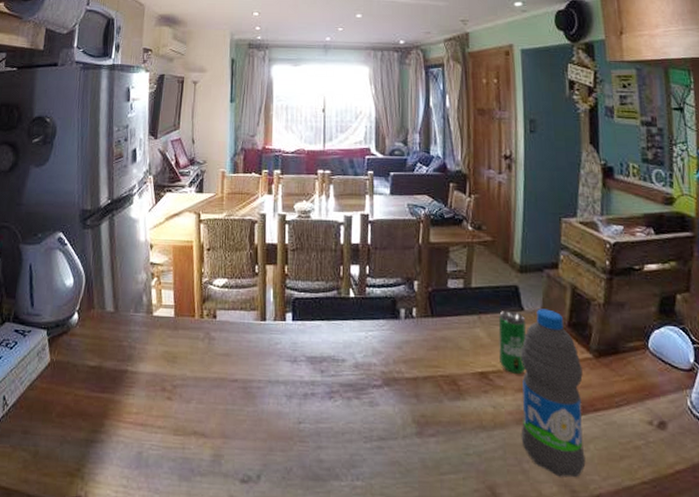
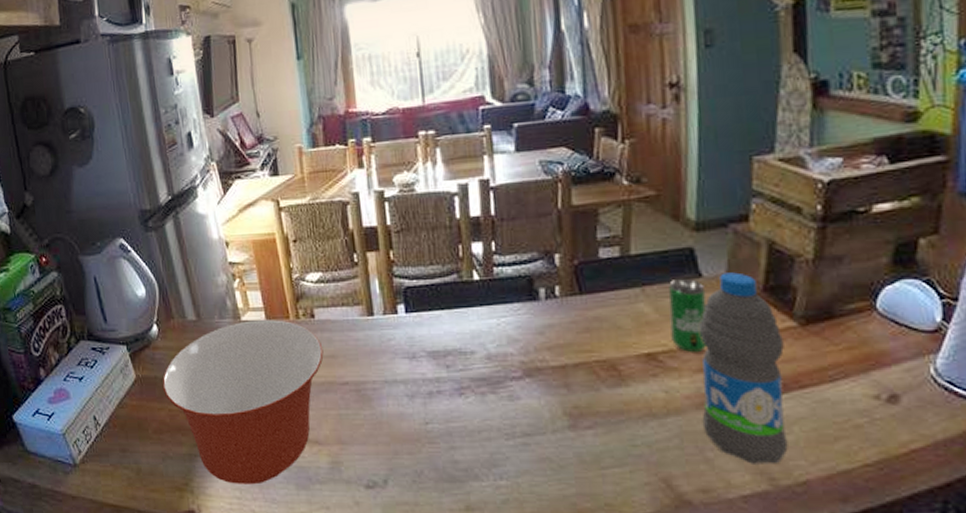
mixing bowl: none [72,316,220,474] -> present [162,320,324,485]

